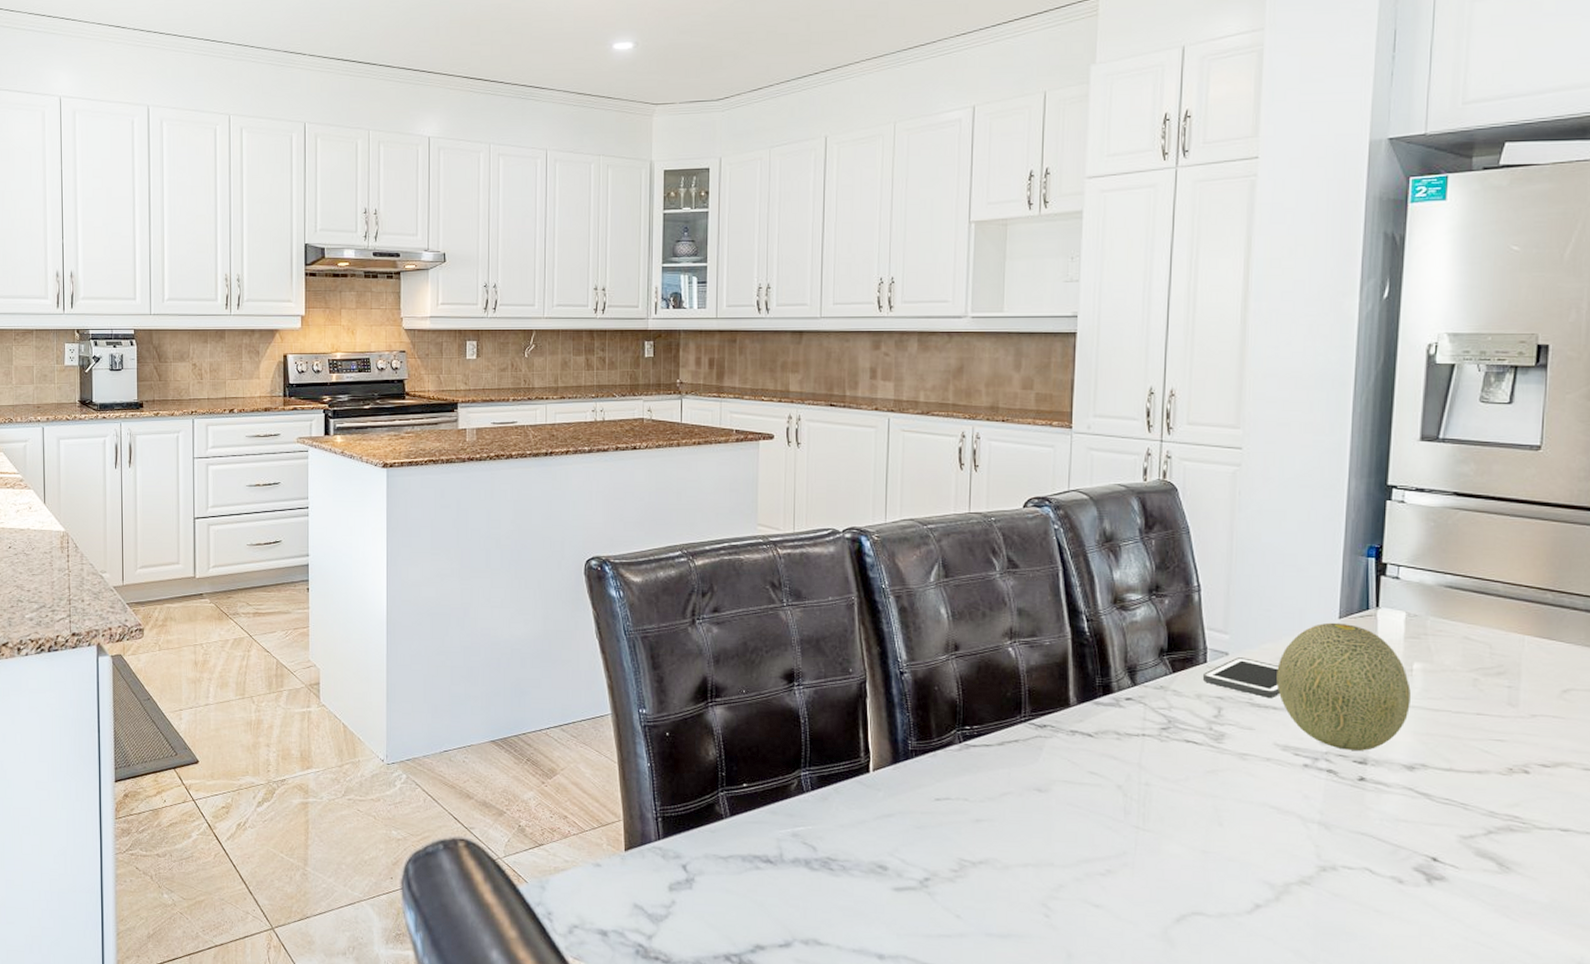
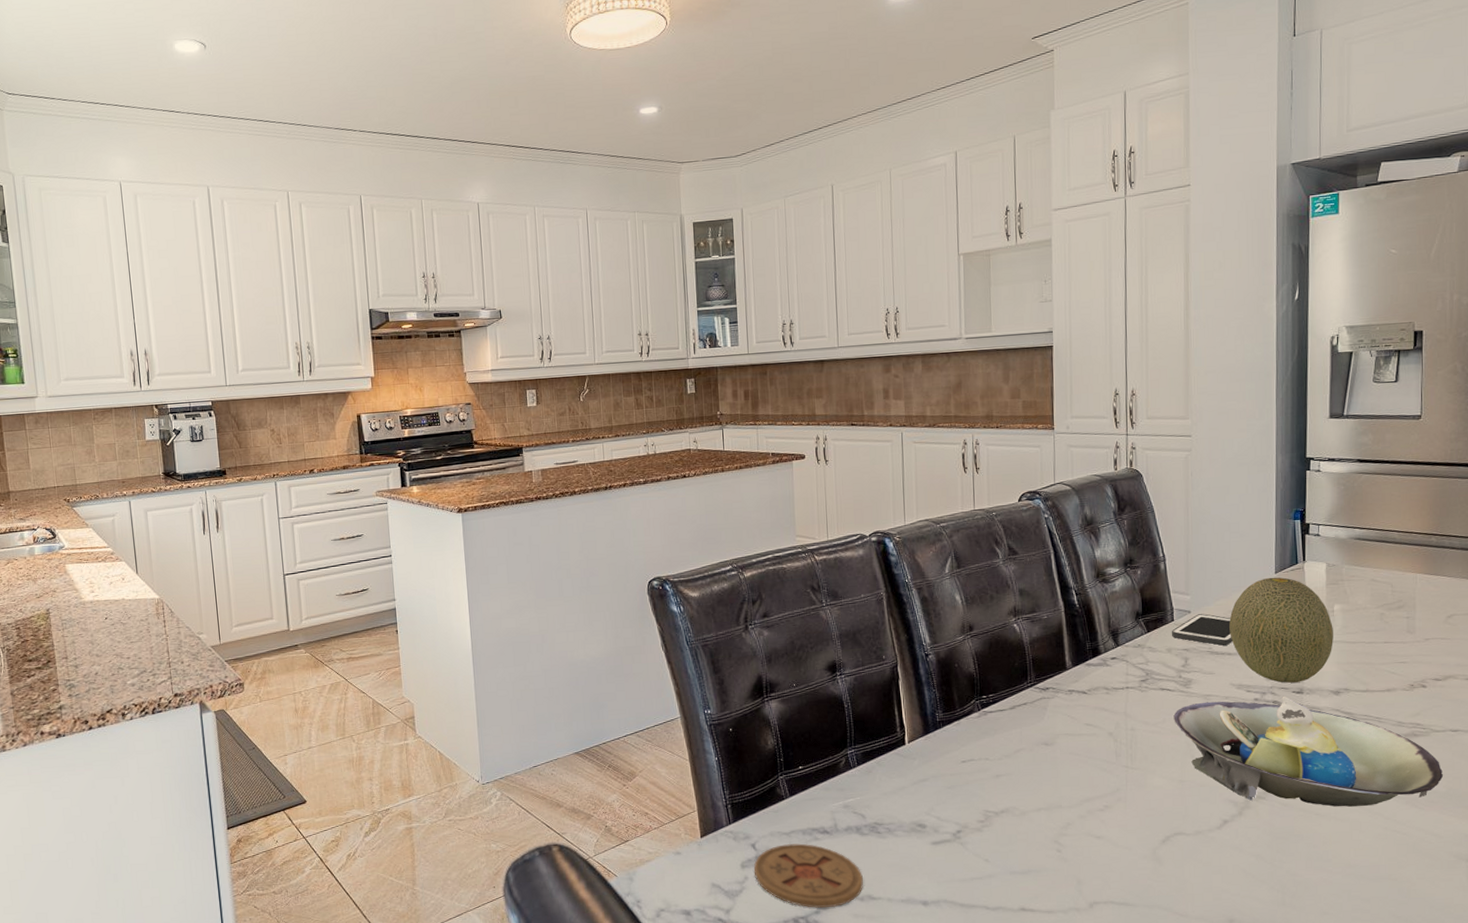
coaster: none [682,869,809,948] -> present [753,843,863,908]
decorative bowl: none [1199,761,1546,909] -> present [1173,697,1443,807]

